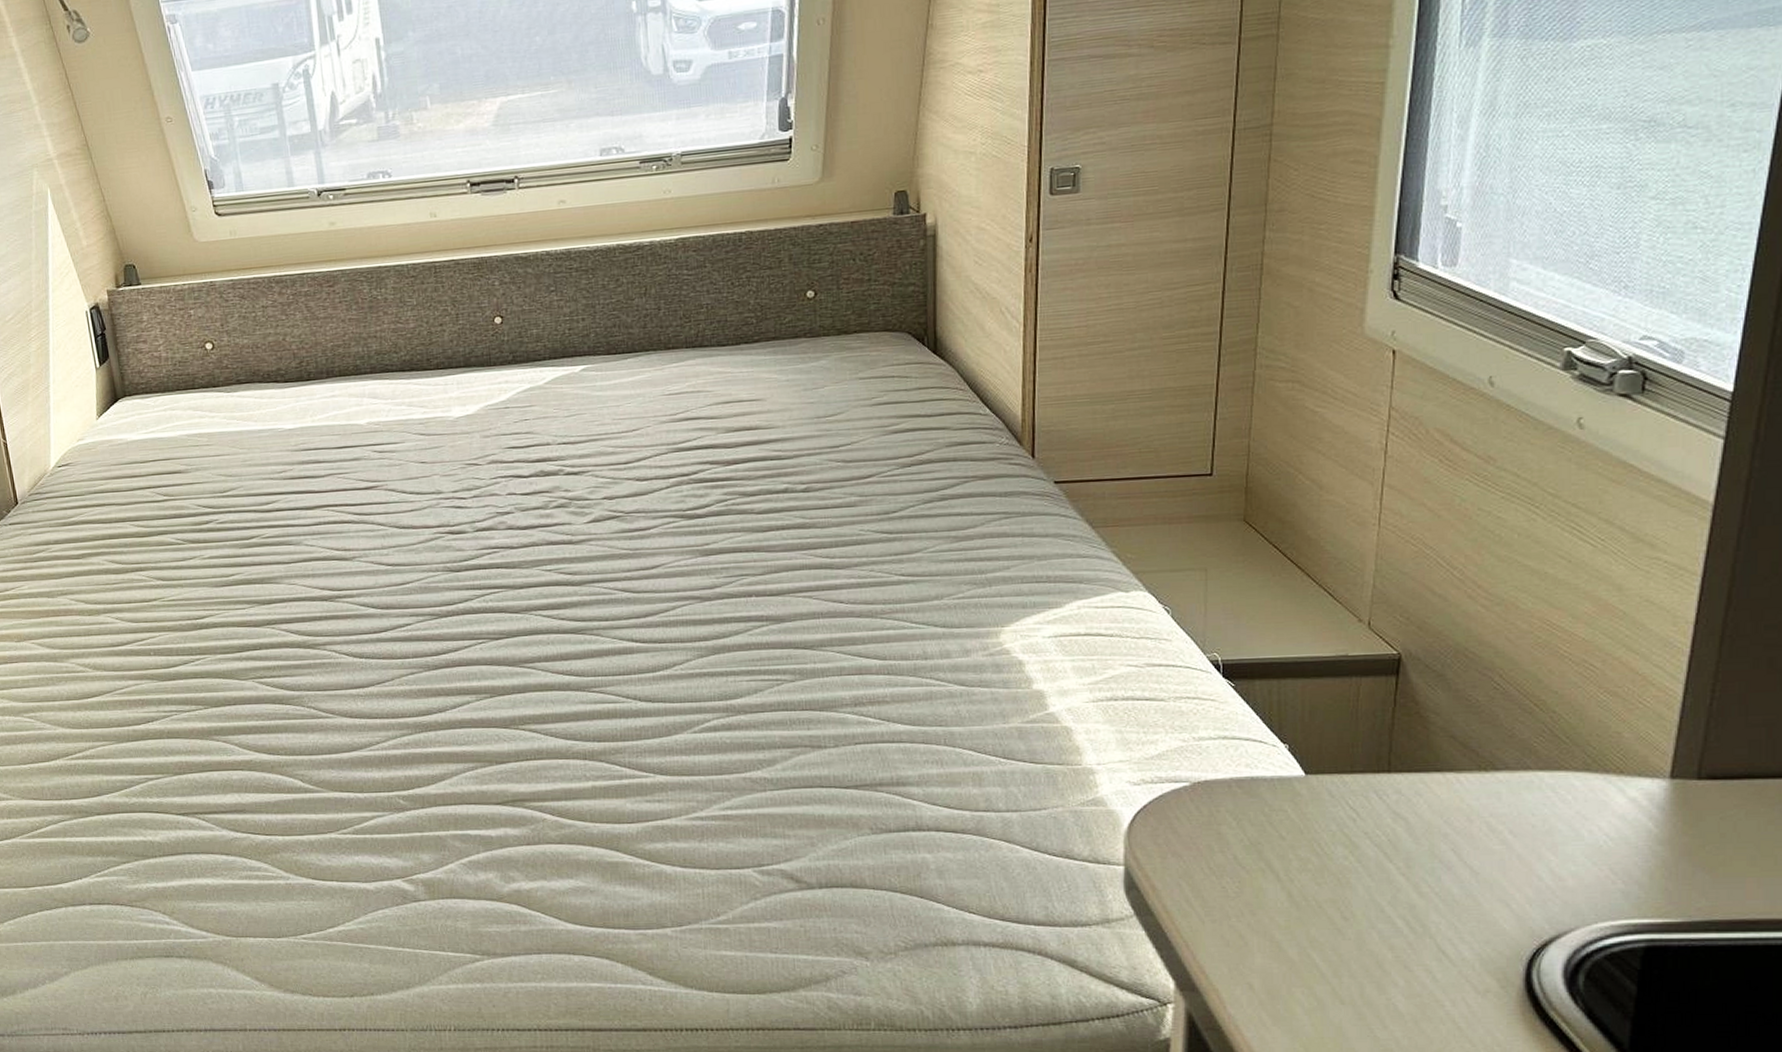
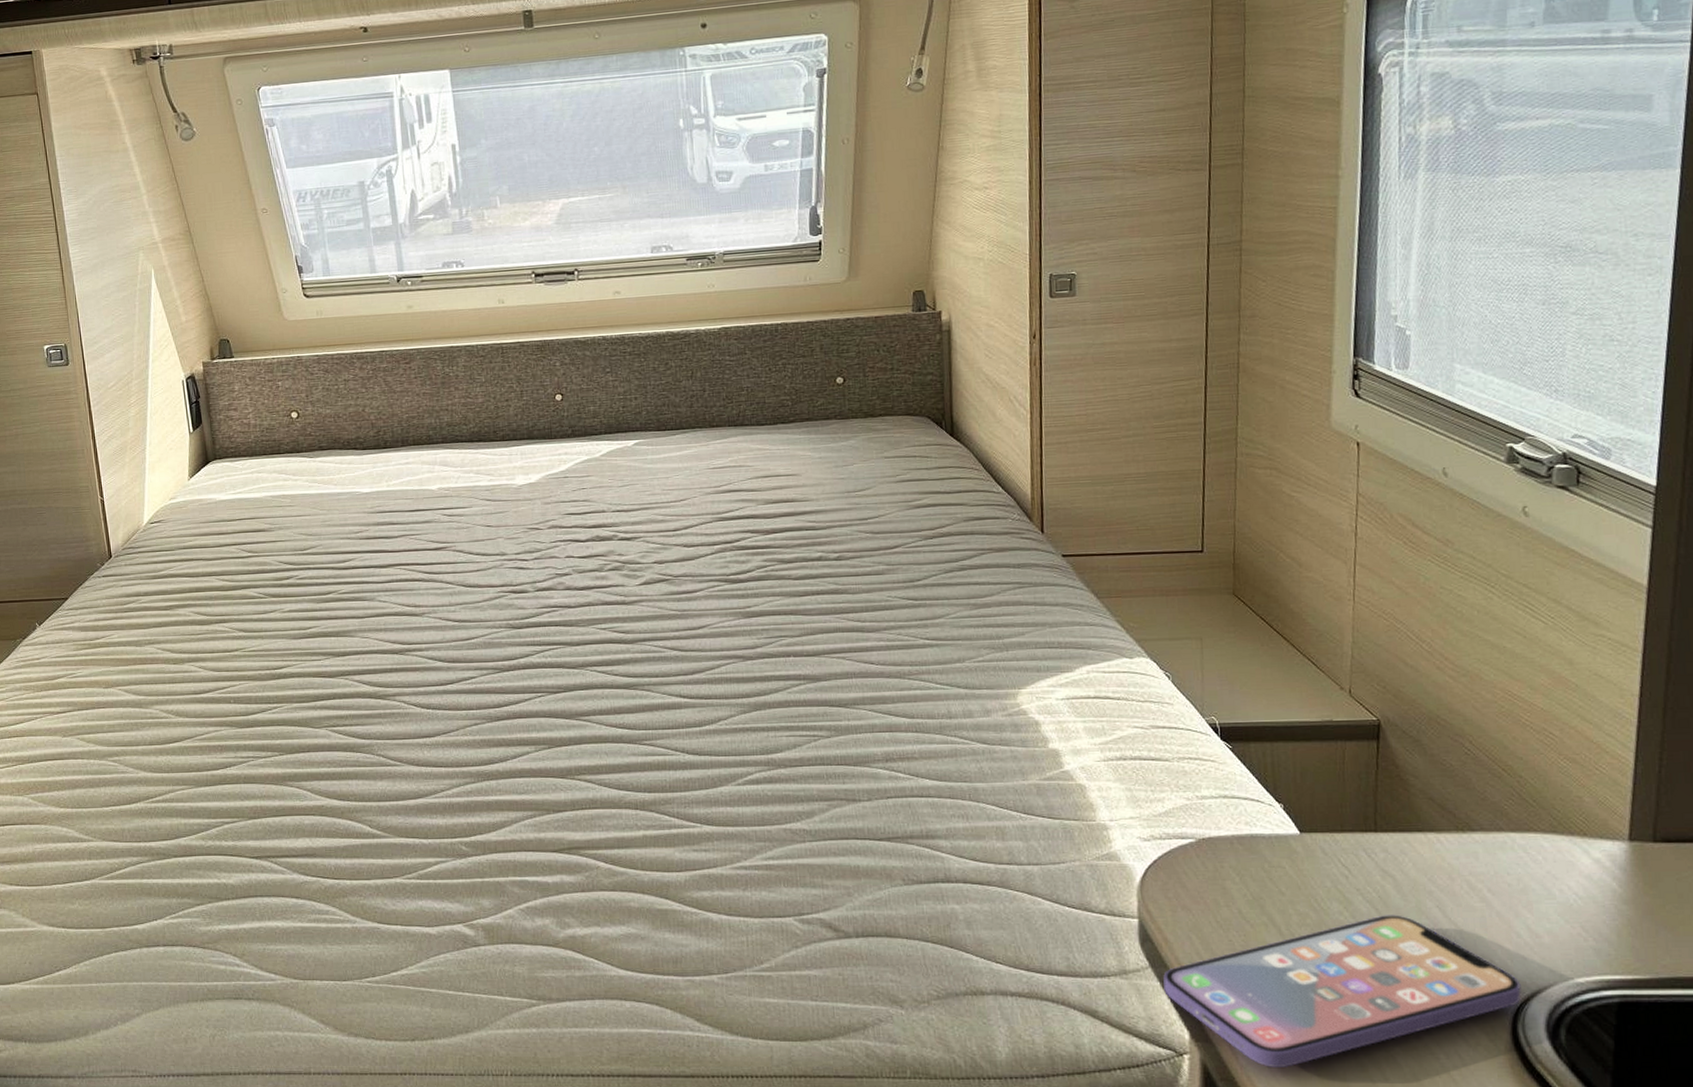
smartphone: none [1149,859,1539,1016] -> present [1163,915,1521,1067]

